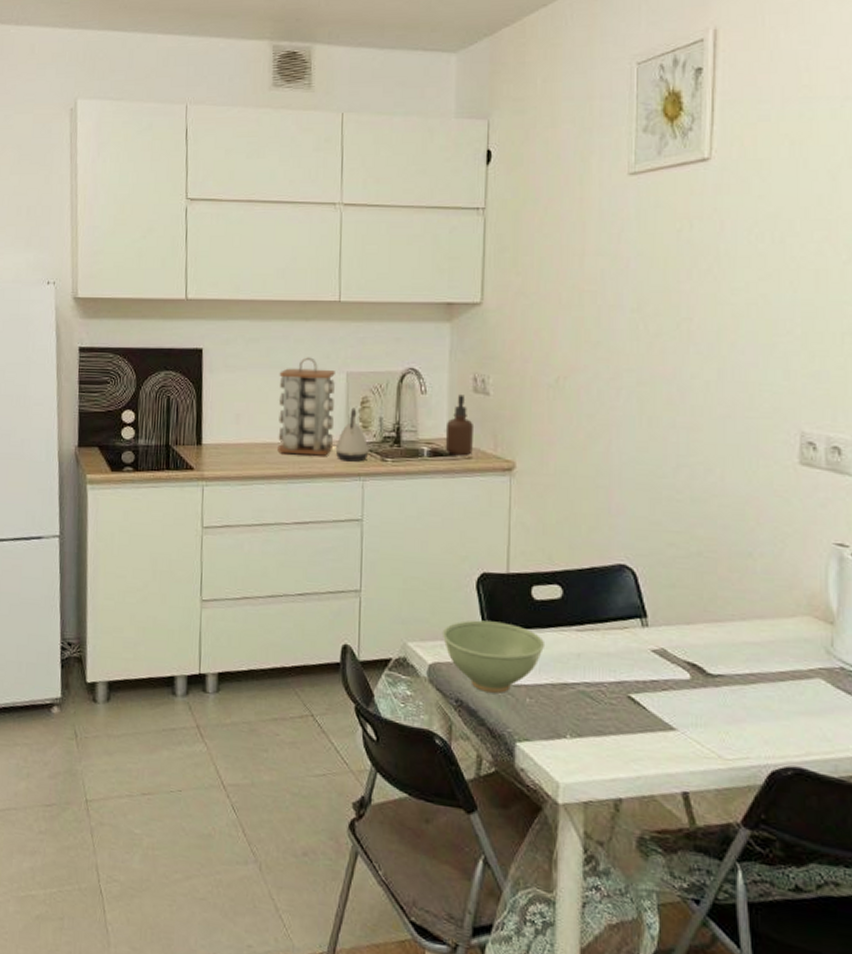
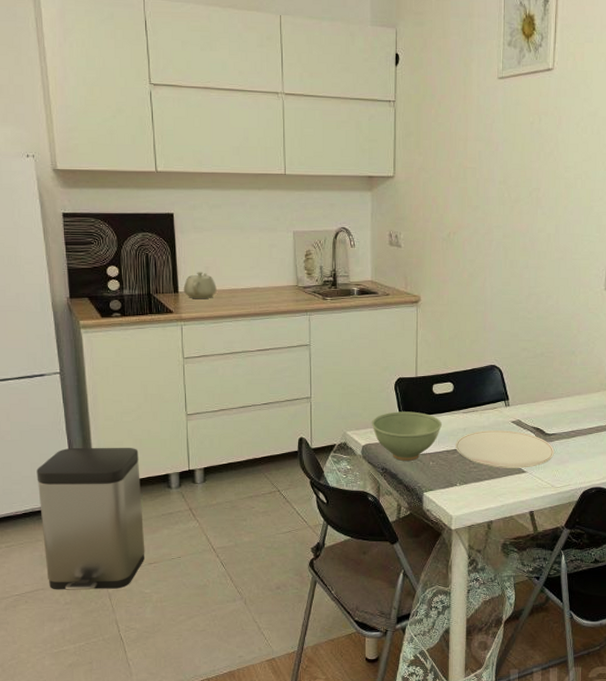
pedal bin: none [22,630,141,822] -> present [36,447,145,591]
teapot: none [207,419,248,454] -> present [183,271,217,298]
spice rack: present [277,357,335,456] -> none [239,220,286,298]
kettle: present [335,407,369,462] -> none [287,259,313,301]
soap dispenser: present [445,394,473,456] -> none [370,247,390,293]
plate: none [563,659,721,724] -> present [455,429,554,468]

